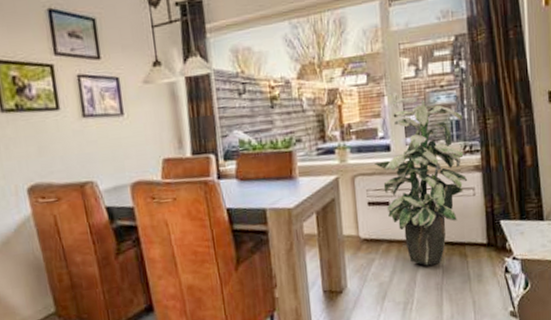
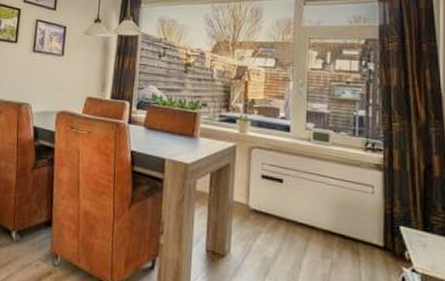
indoor plant: present [375,96,468,266] -> none [273,85,367,255]

